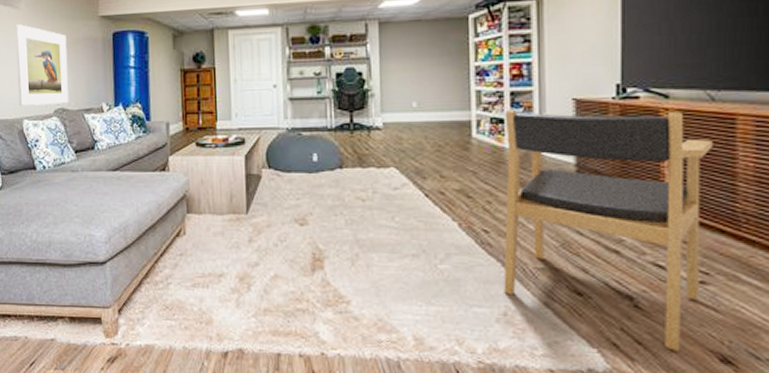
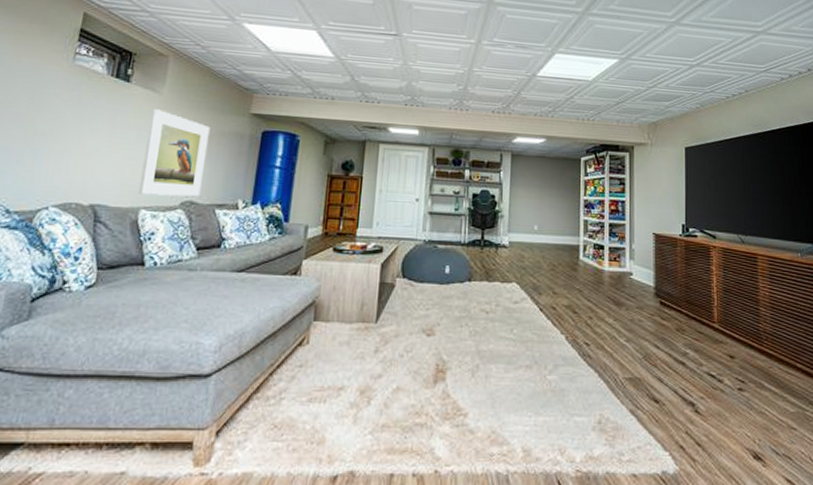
armchair: present [503,109,713,351] -> none [599,237,744,450]

